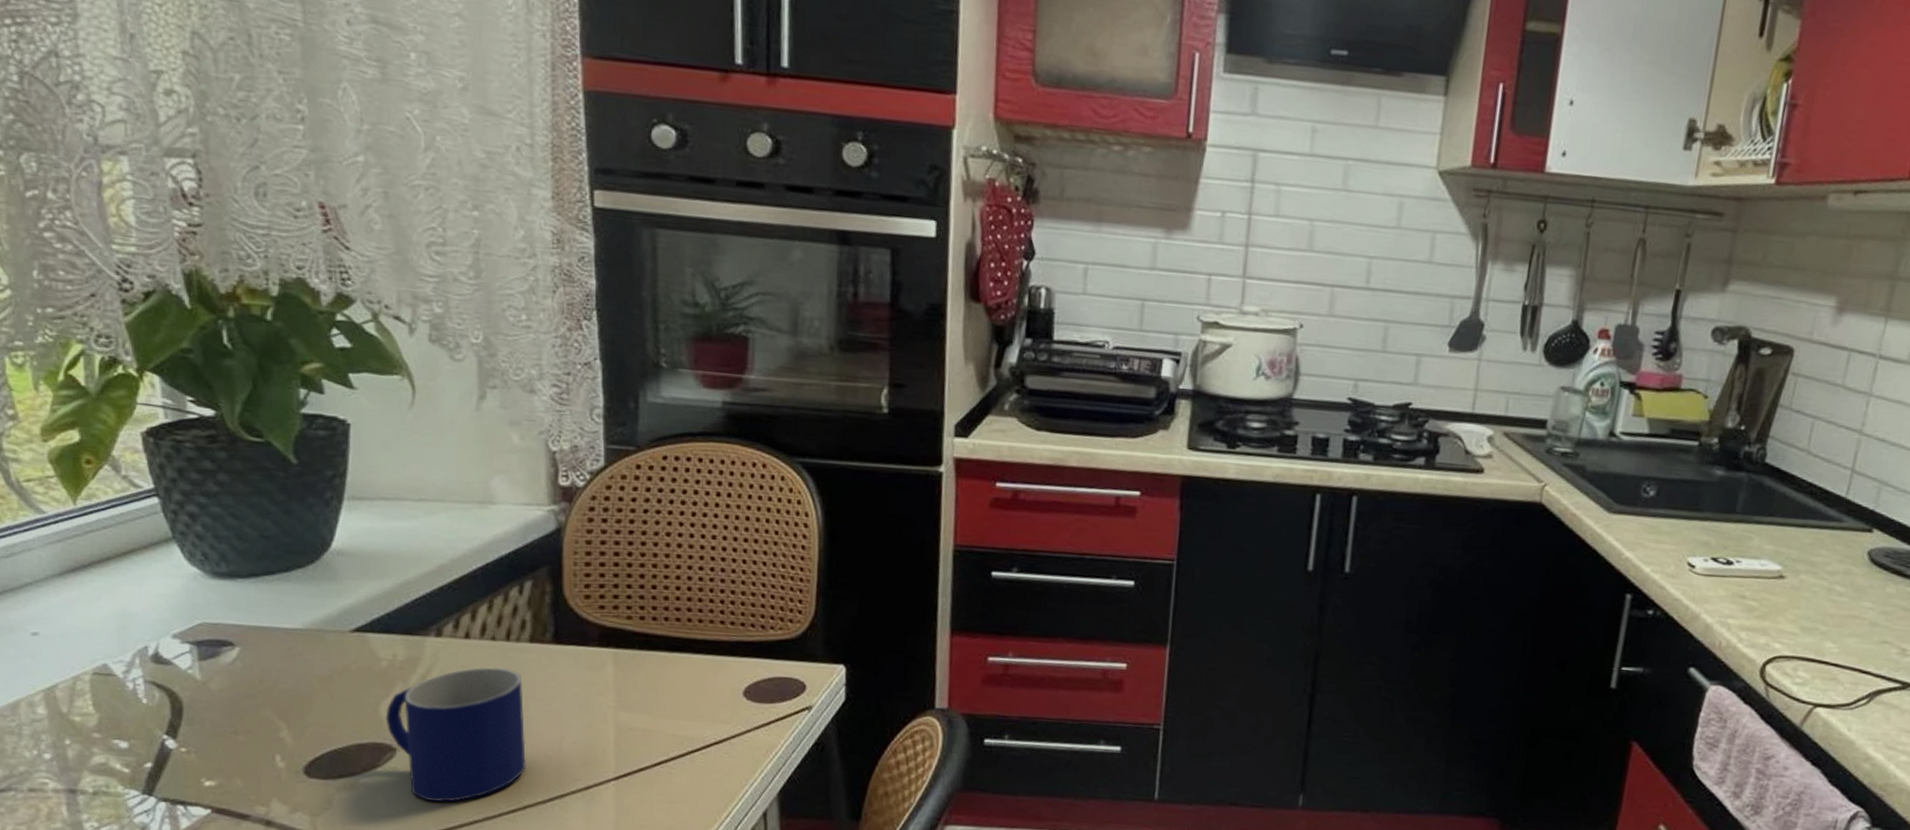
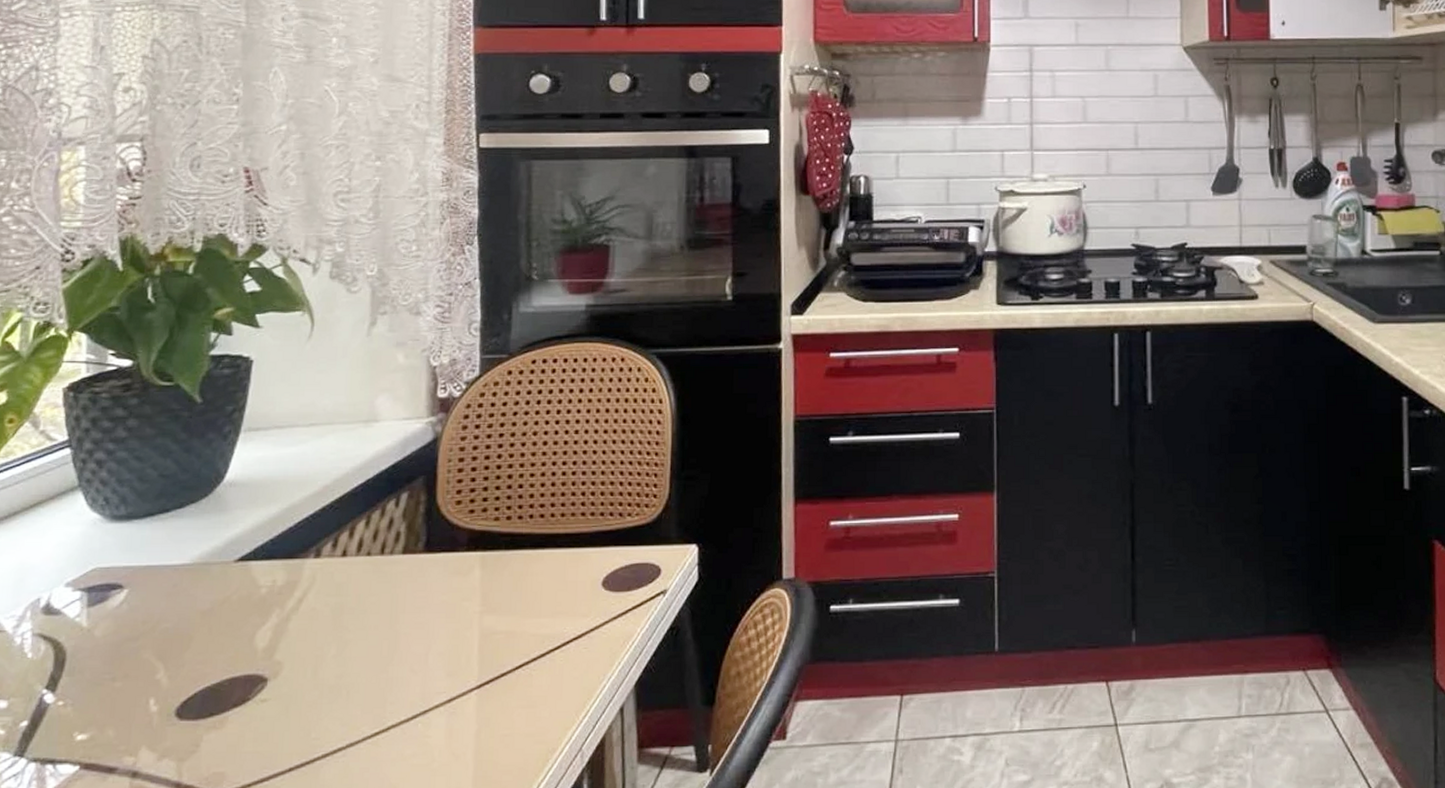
mug: present [385,667,527,802] -> none [260,582,394,733]

